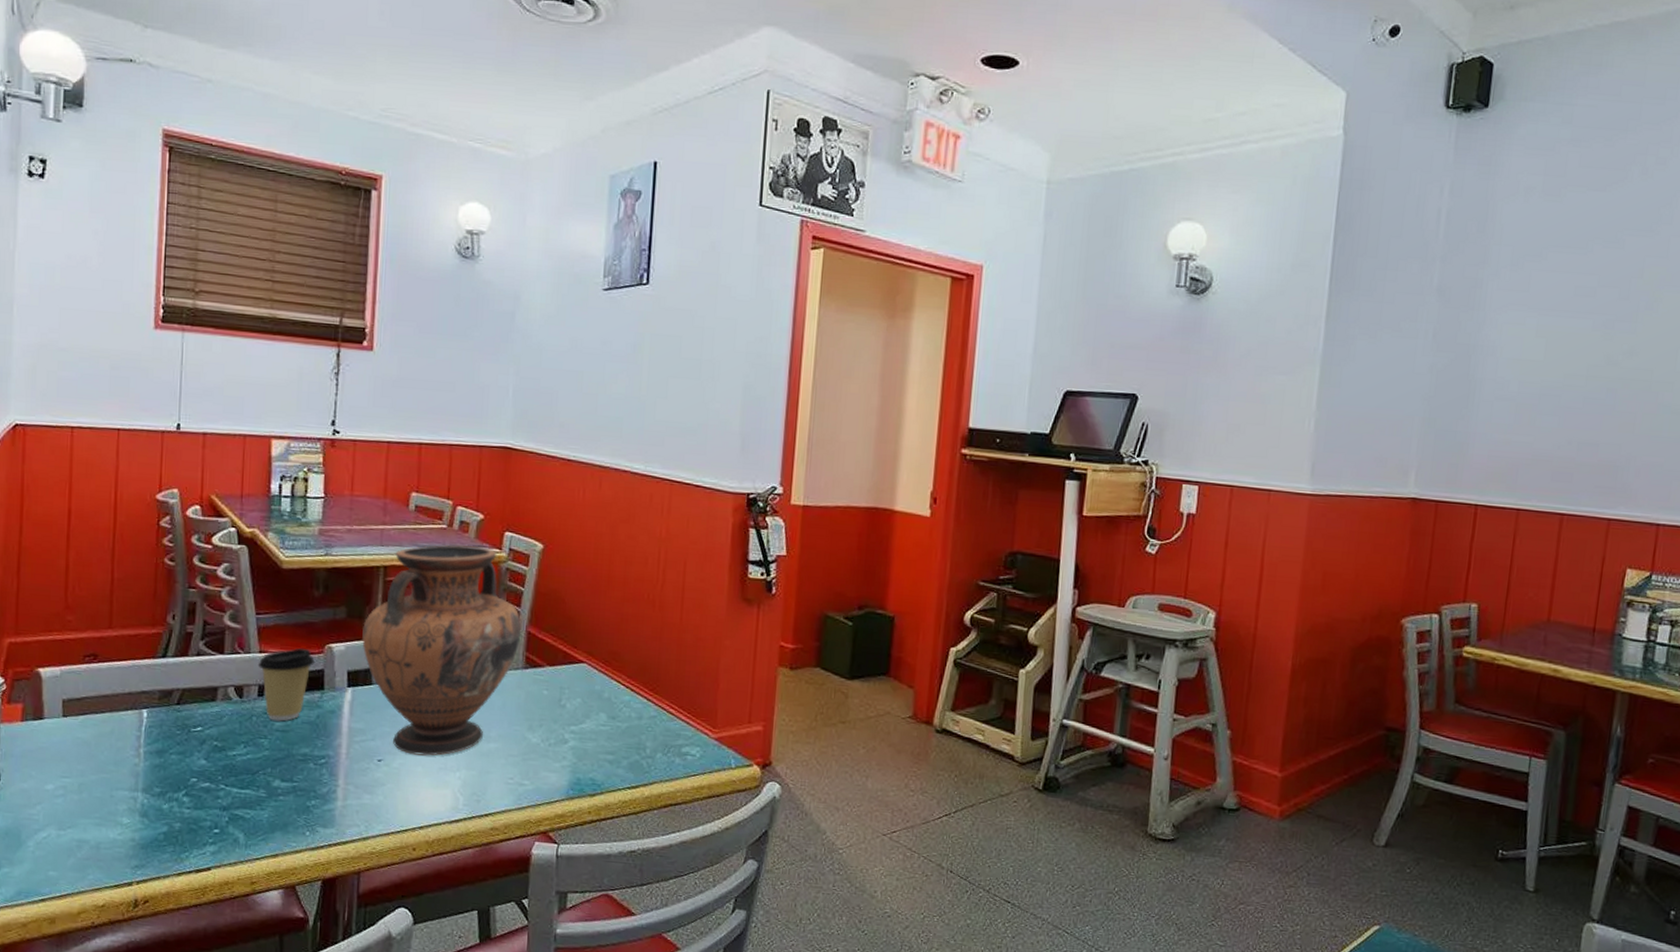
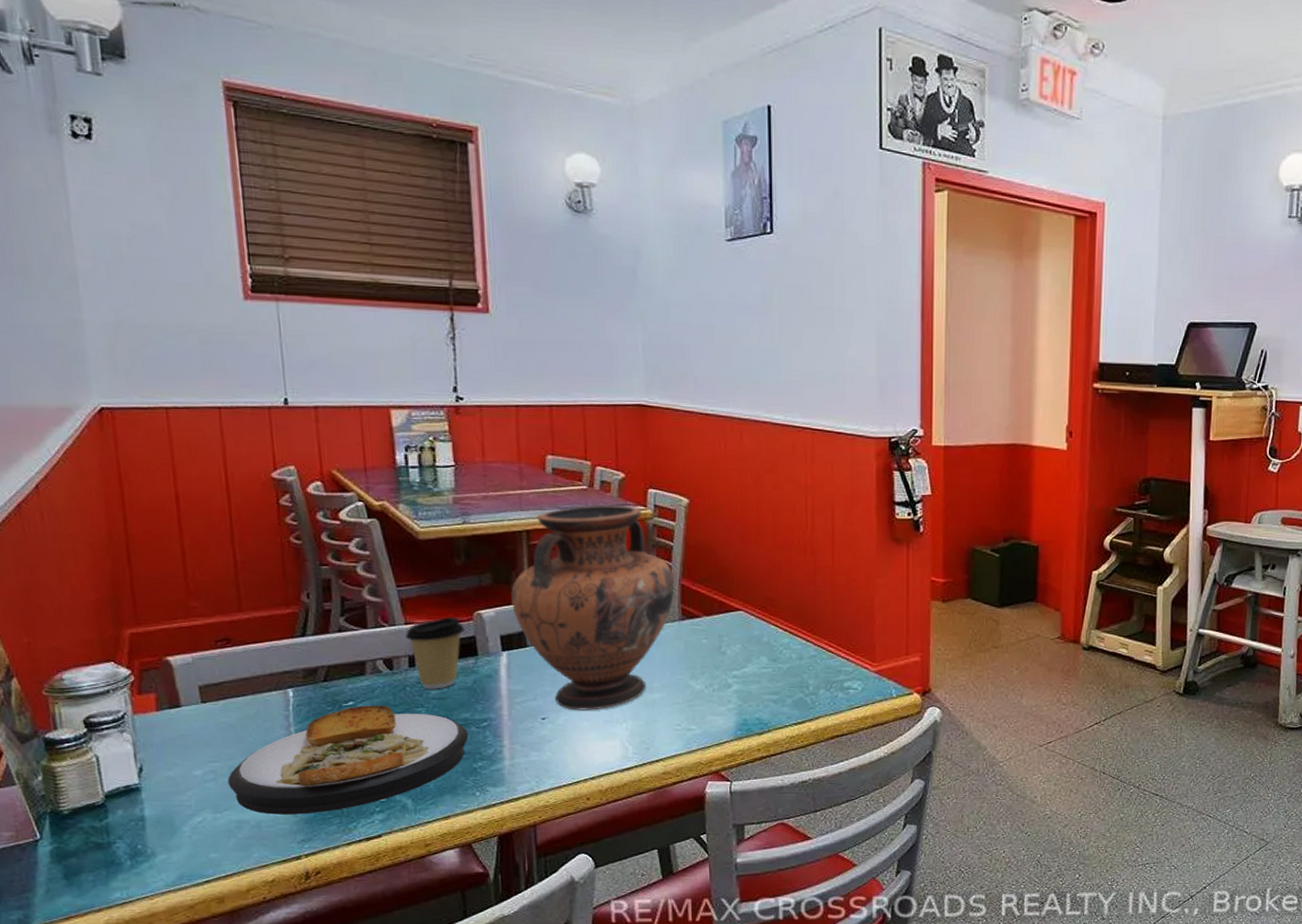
plate: none [76,731,306,840] -> present [228,705,468,815]

